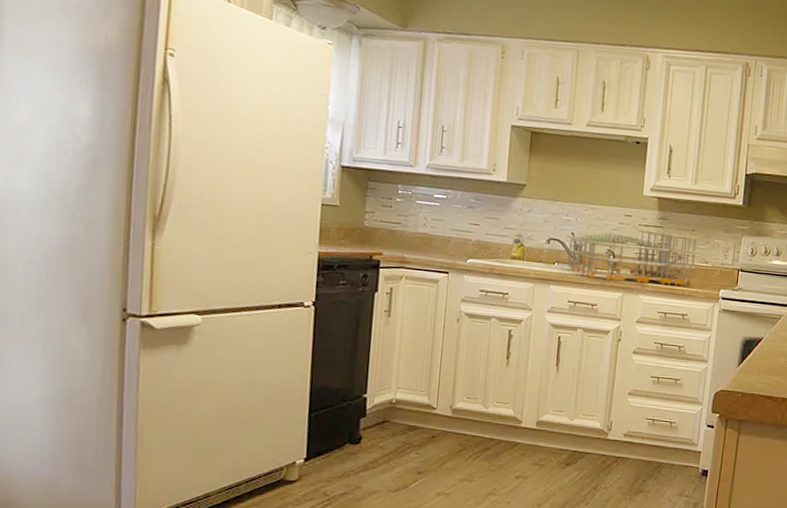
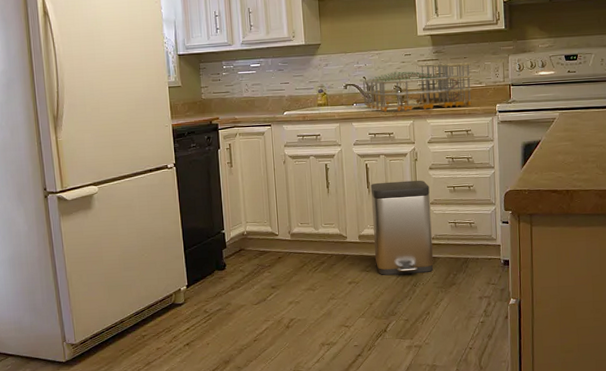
pedal bin: none [552,360,630,474] -> present [370,180,434,275]

